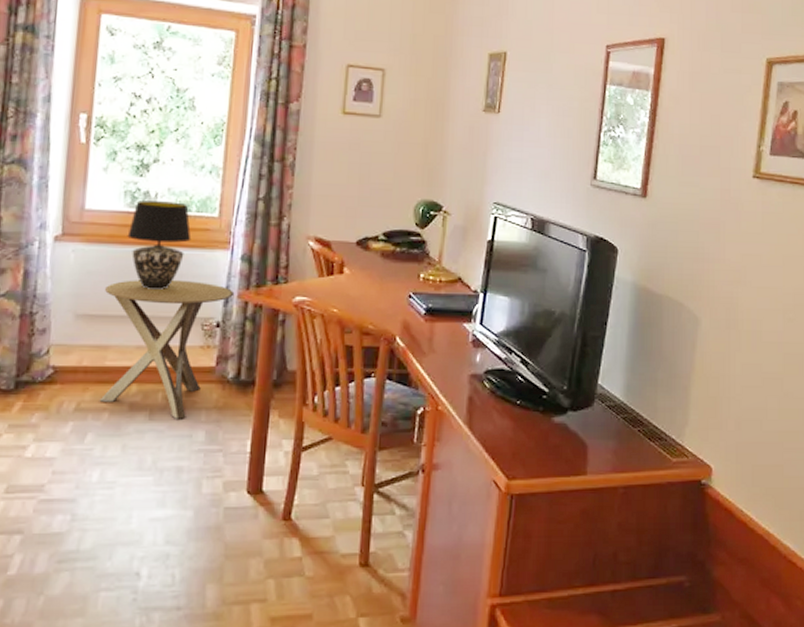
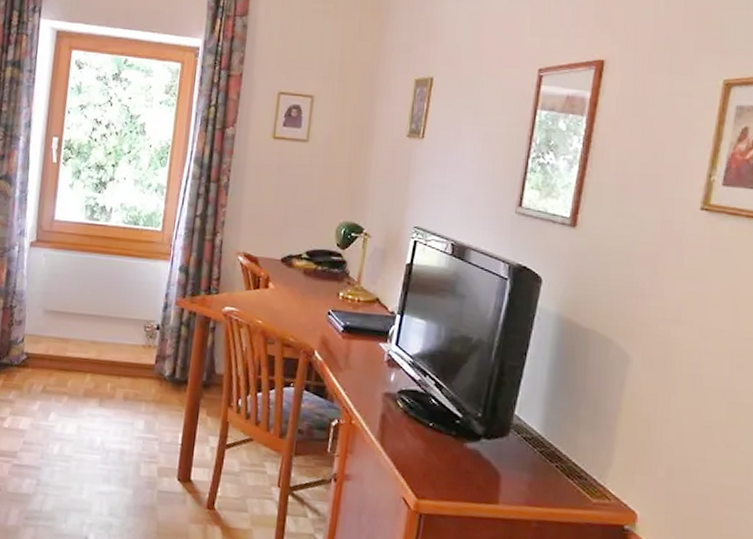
side table: present [99,279,235,419] -> none [61,283,173,409]
table lamp: present [127,200,192,290] -> none [87,214,139,293]

